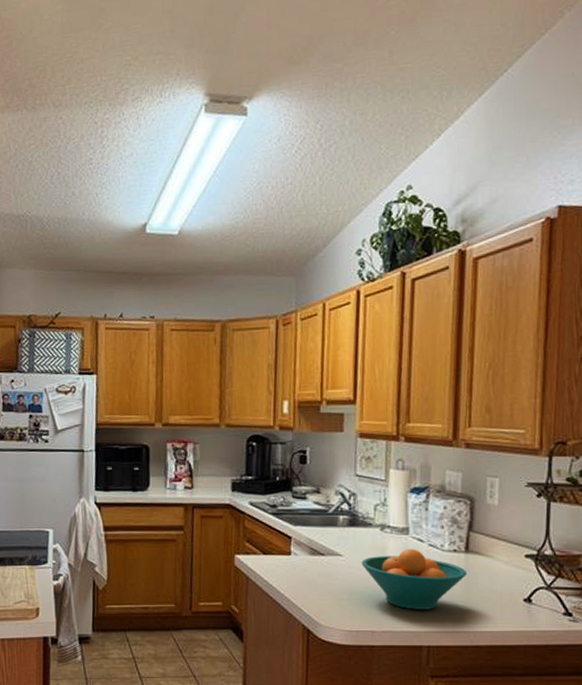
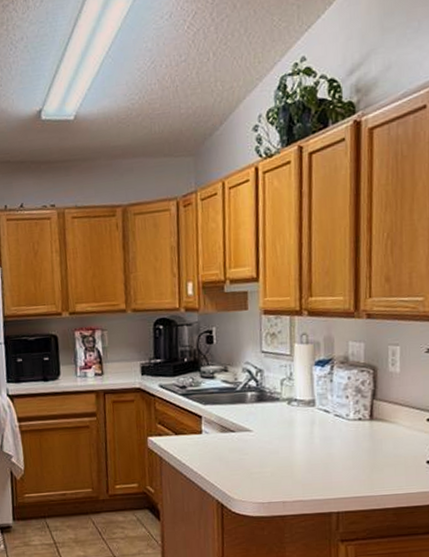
fruit bowl: present [361,549,467,610] -> none [270,420,372,479]

